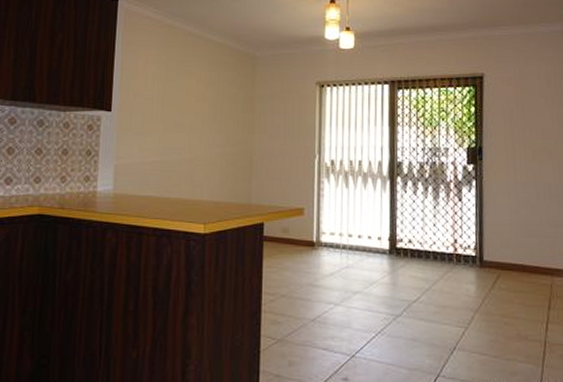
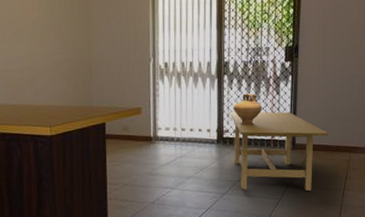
dining table: none [405,219,524,320] -> present [230,111,328,191]
ceramic jug: none [407,198,442,236] -> present [233,93,262,126]

